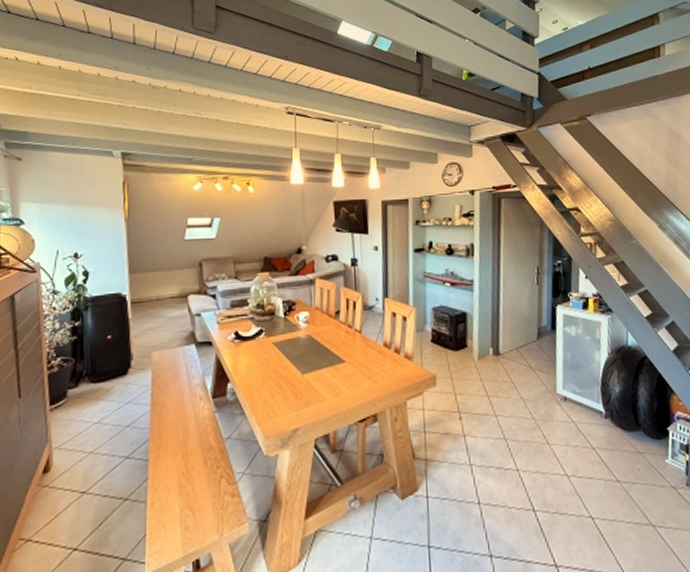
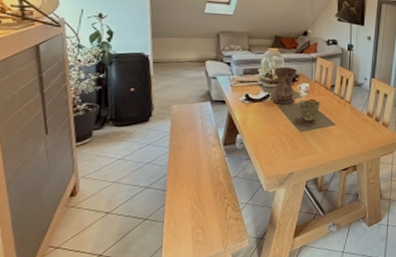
vase: none [266,293,293,341] -> present [273,66,297,105]
decorative bowl: none [298,331,324,361] -> present [298,99,320,122]

